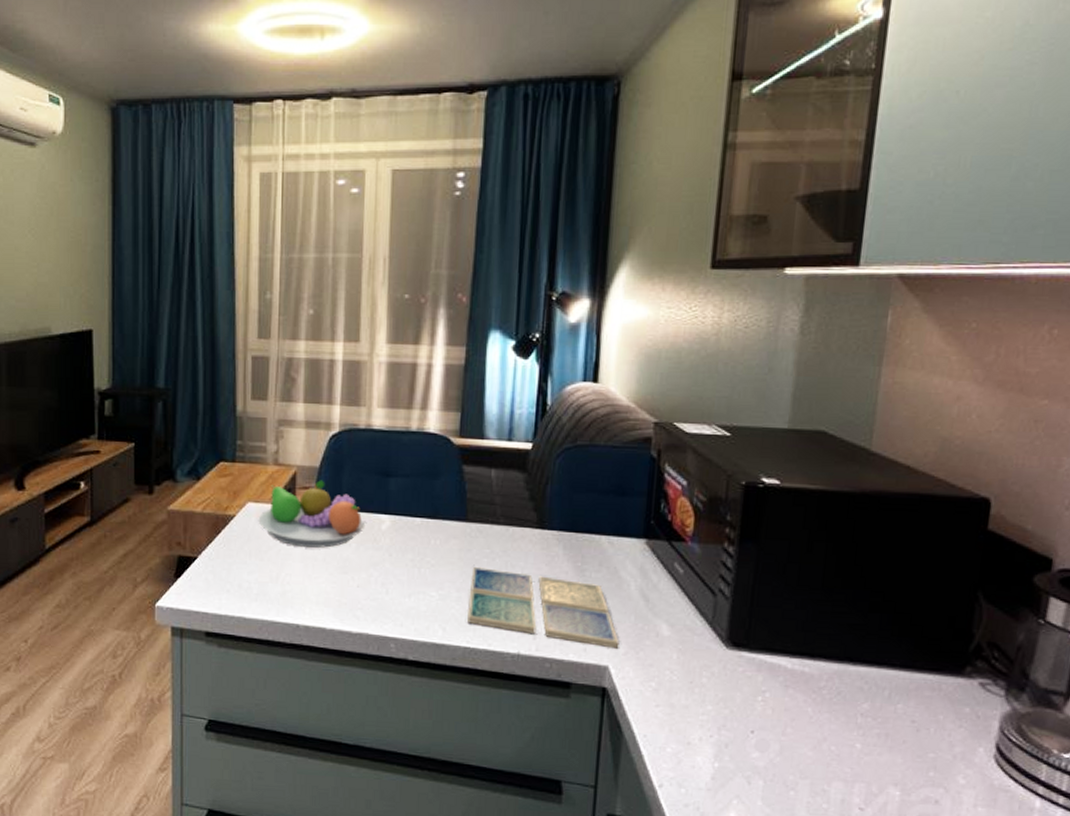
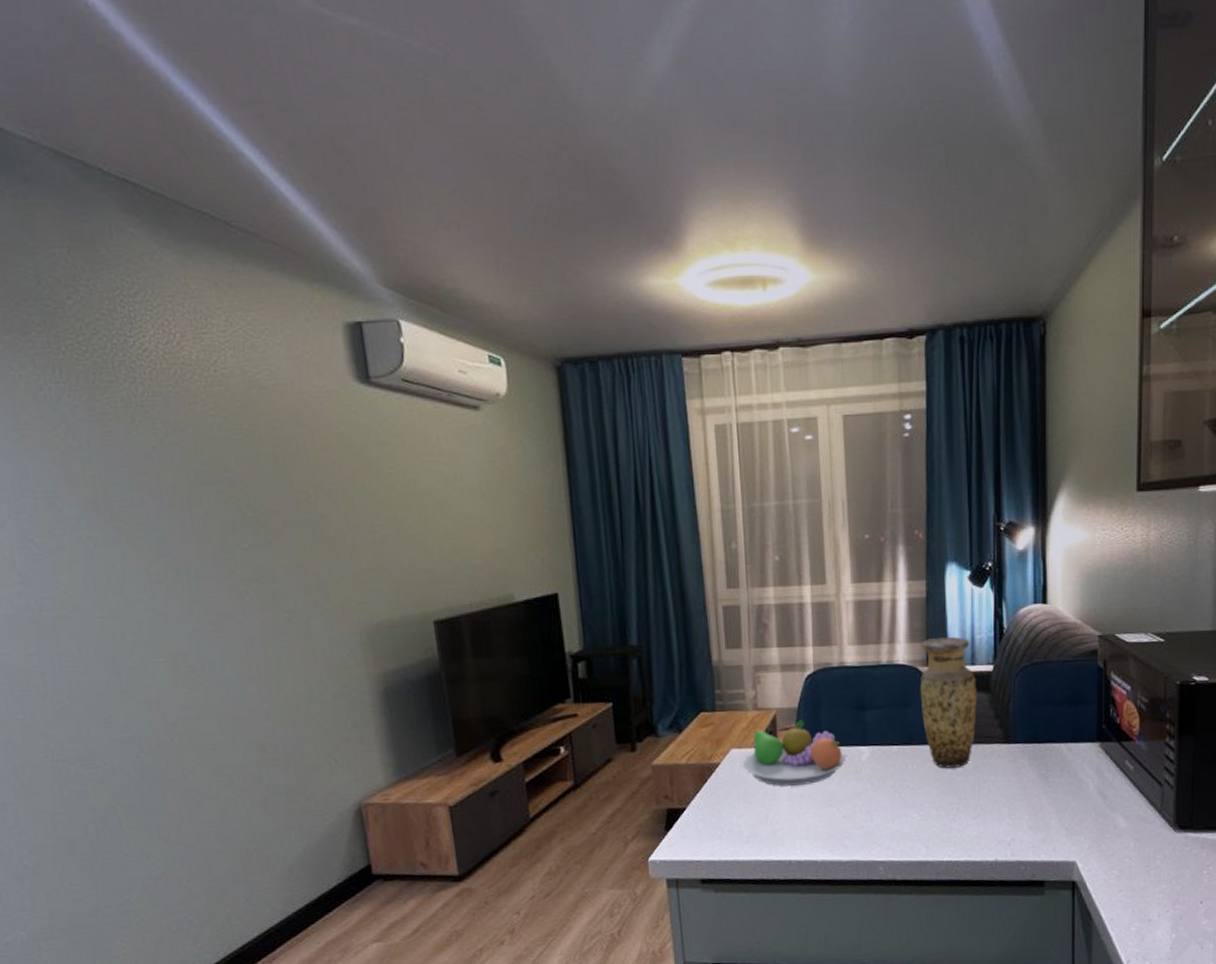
vase: none [450,409,513,548] -> present [919,637,978,768]
drink coaster: present [467,567,620,649] -> none [947,785,1084,845]

